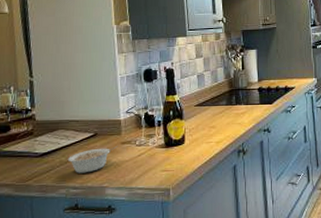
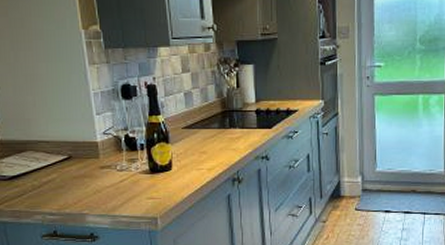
legume: present [67,146,118,174] -> none [40,171,96,199]

